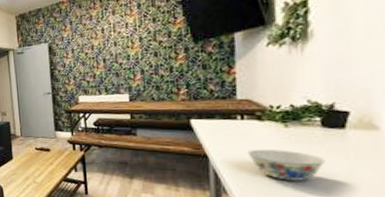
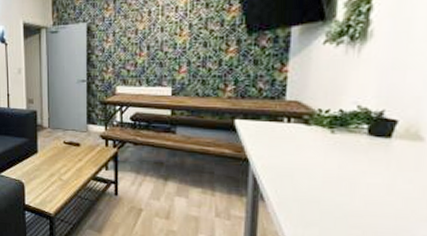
bowl: present [247,148,326,182] -> none [290,155,367,192]

